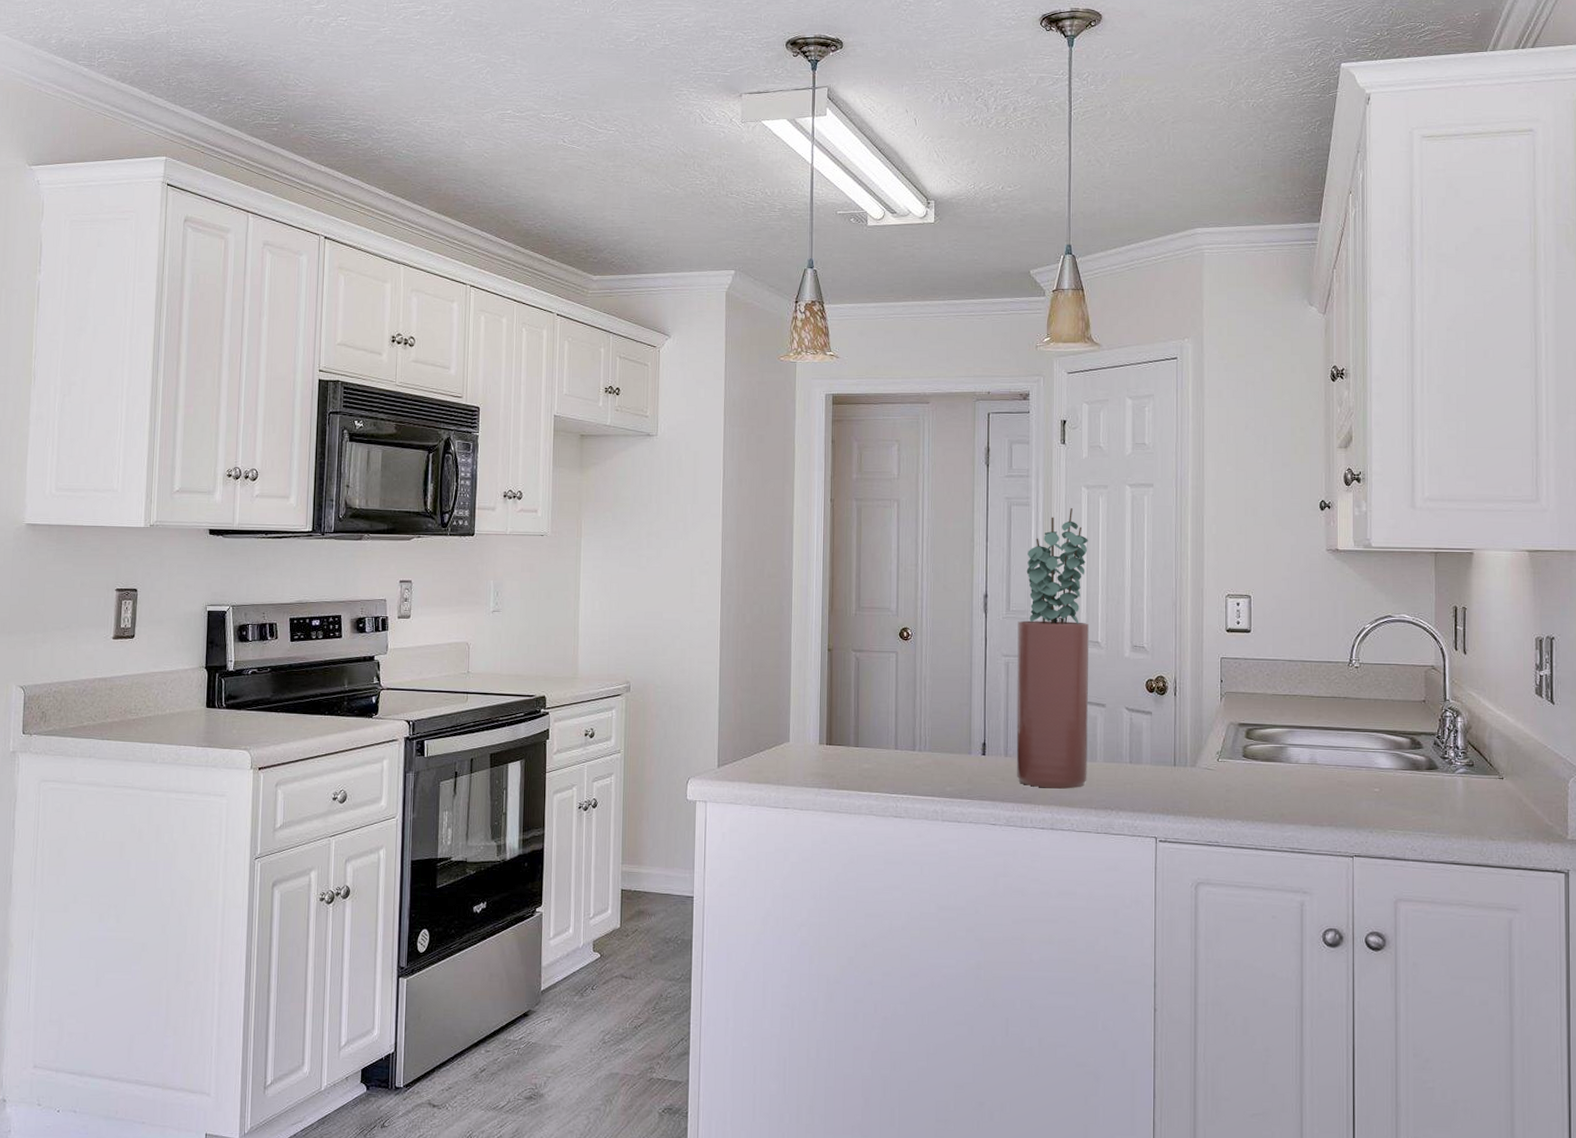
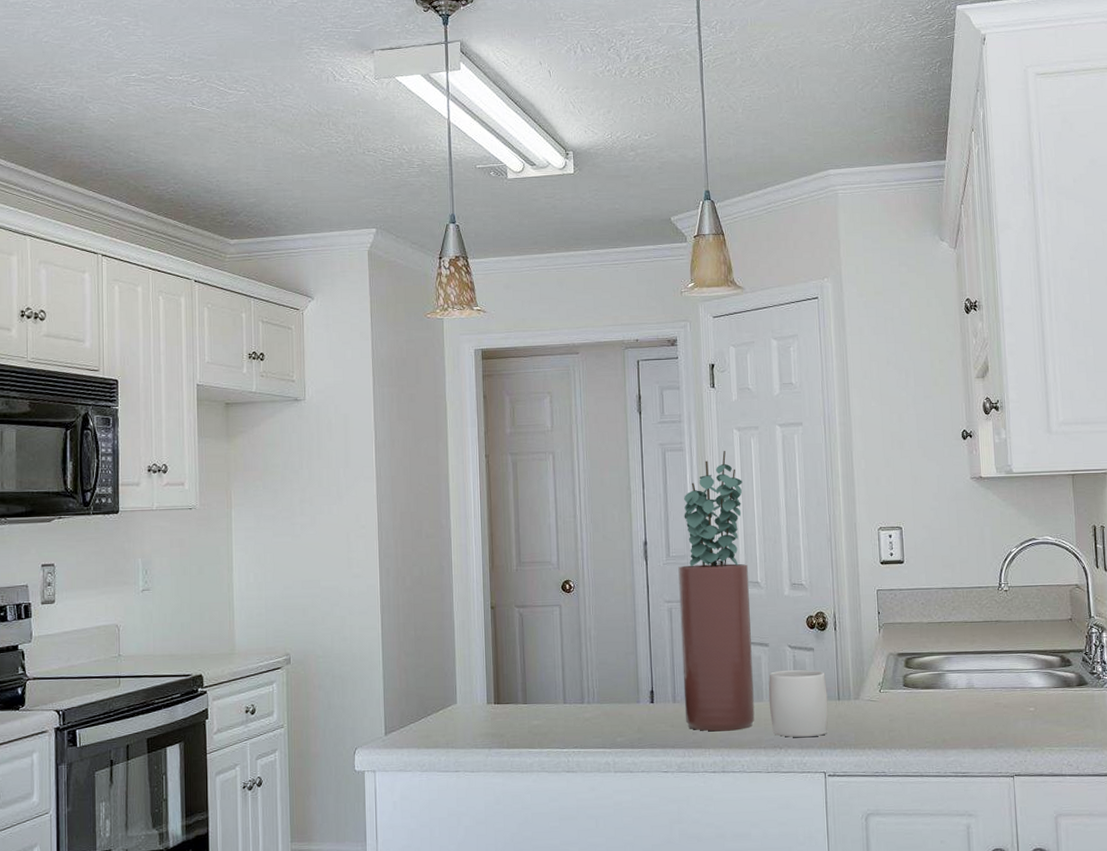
mug: none [1102,732,1163,801] -> present [768,669,829,738]

